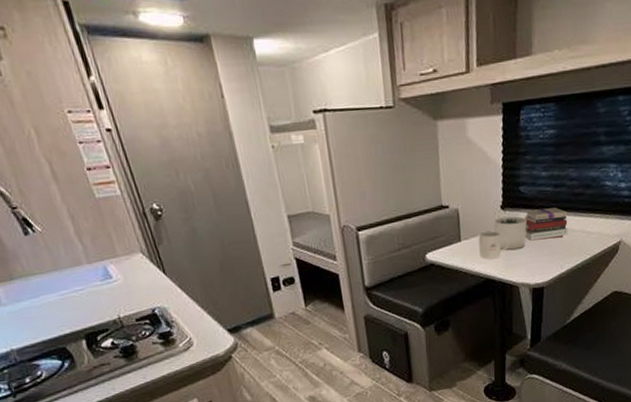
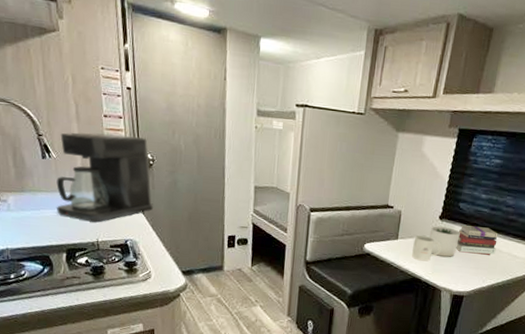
coffee maker: none [39,185,175,297] -> present [56,132,153,222]

